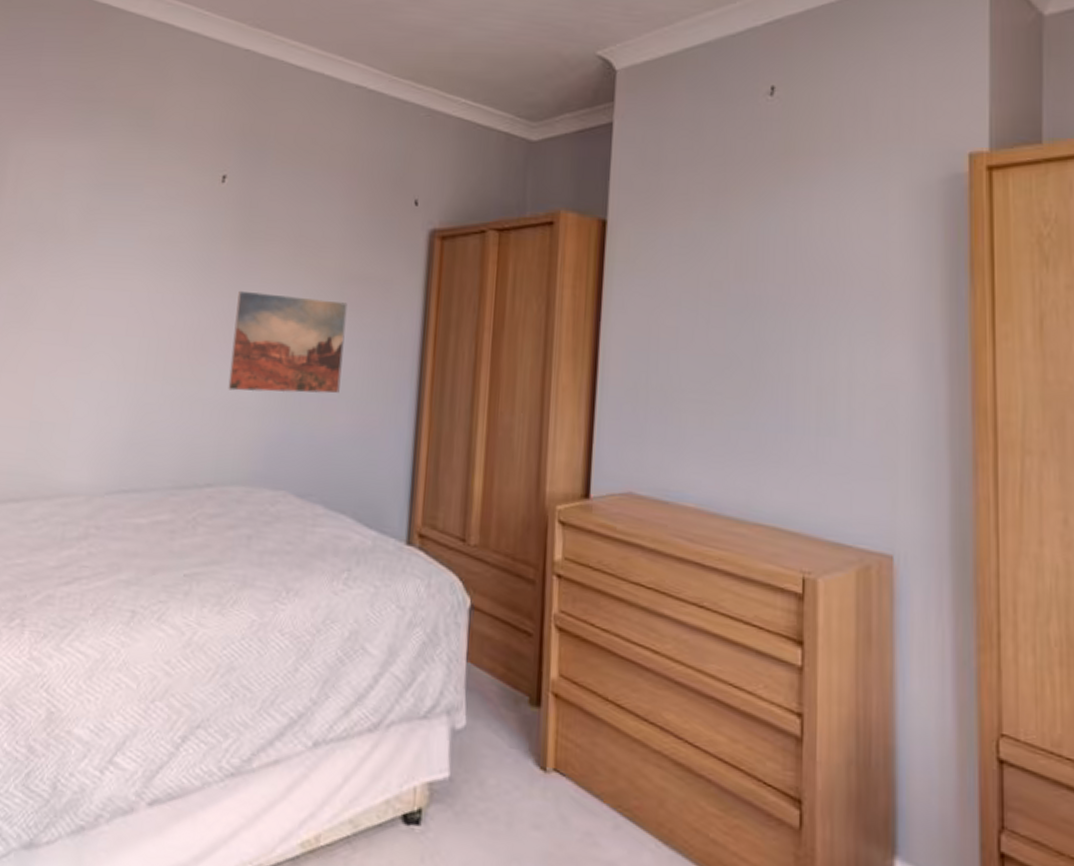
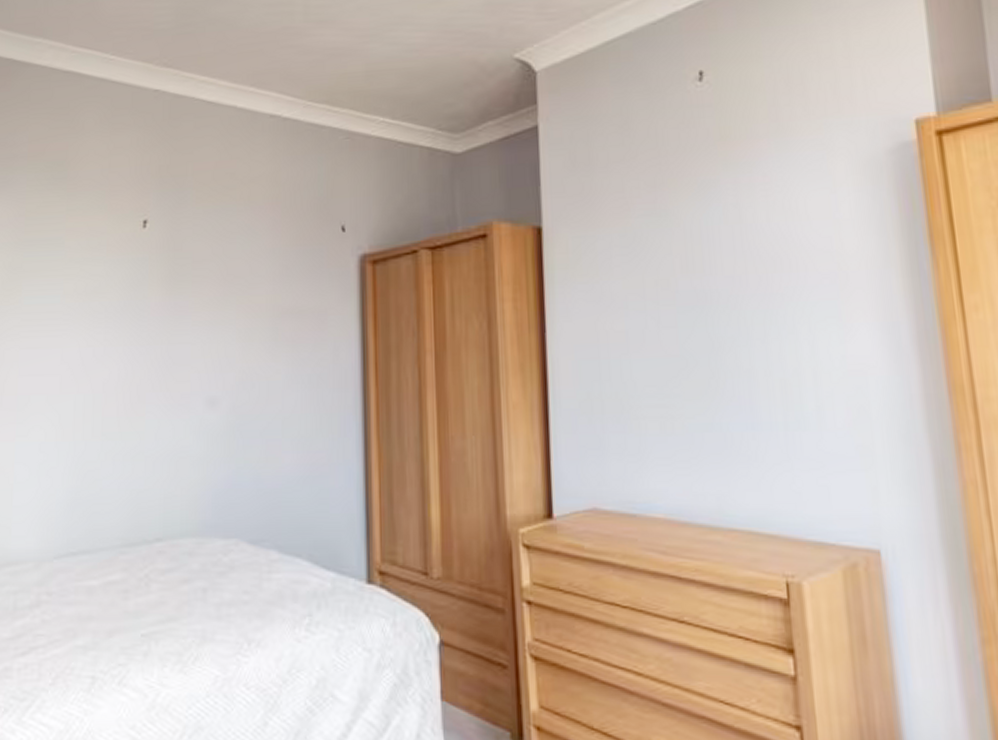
wall art: present [228,290,348,394] -> none [169,336,283,440]

